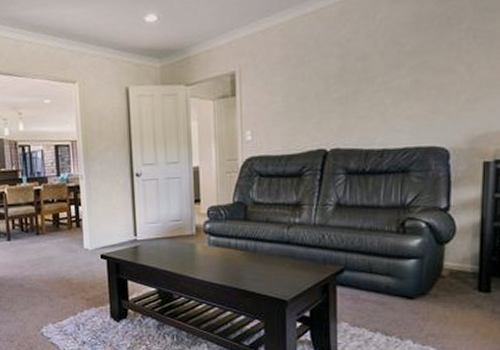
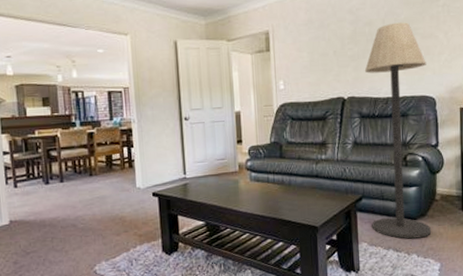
floor lamp: none [354,53,439,321] -> present [364,22,432,239]

